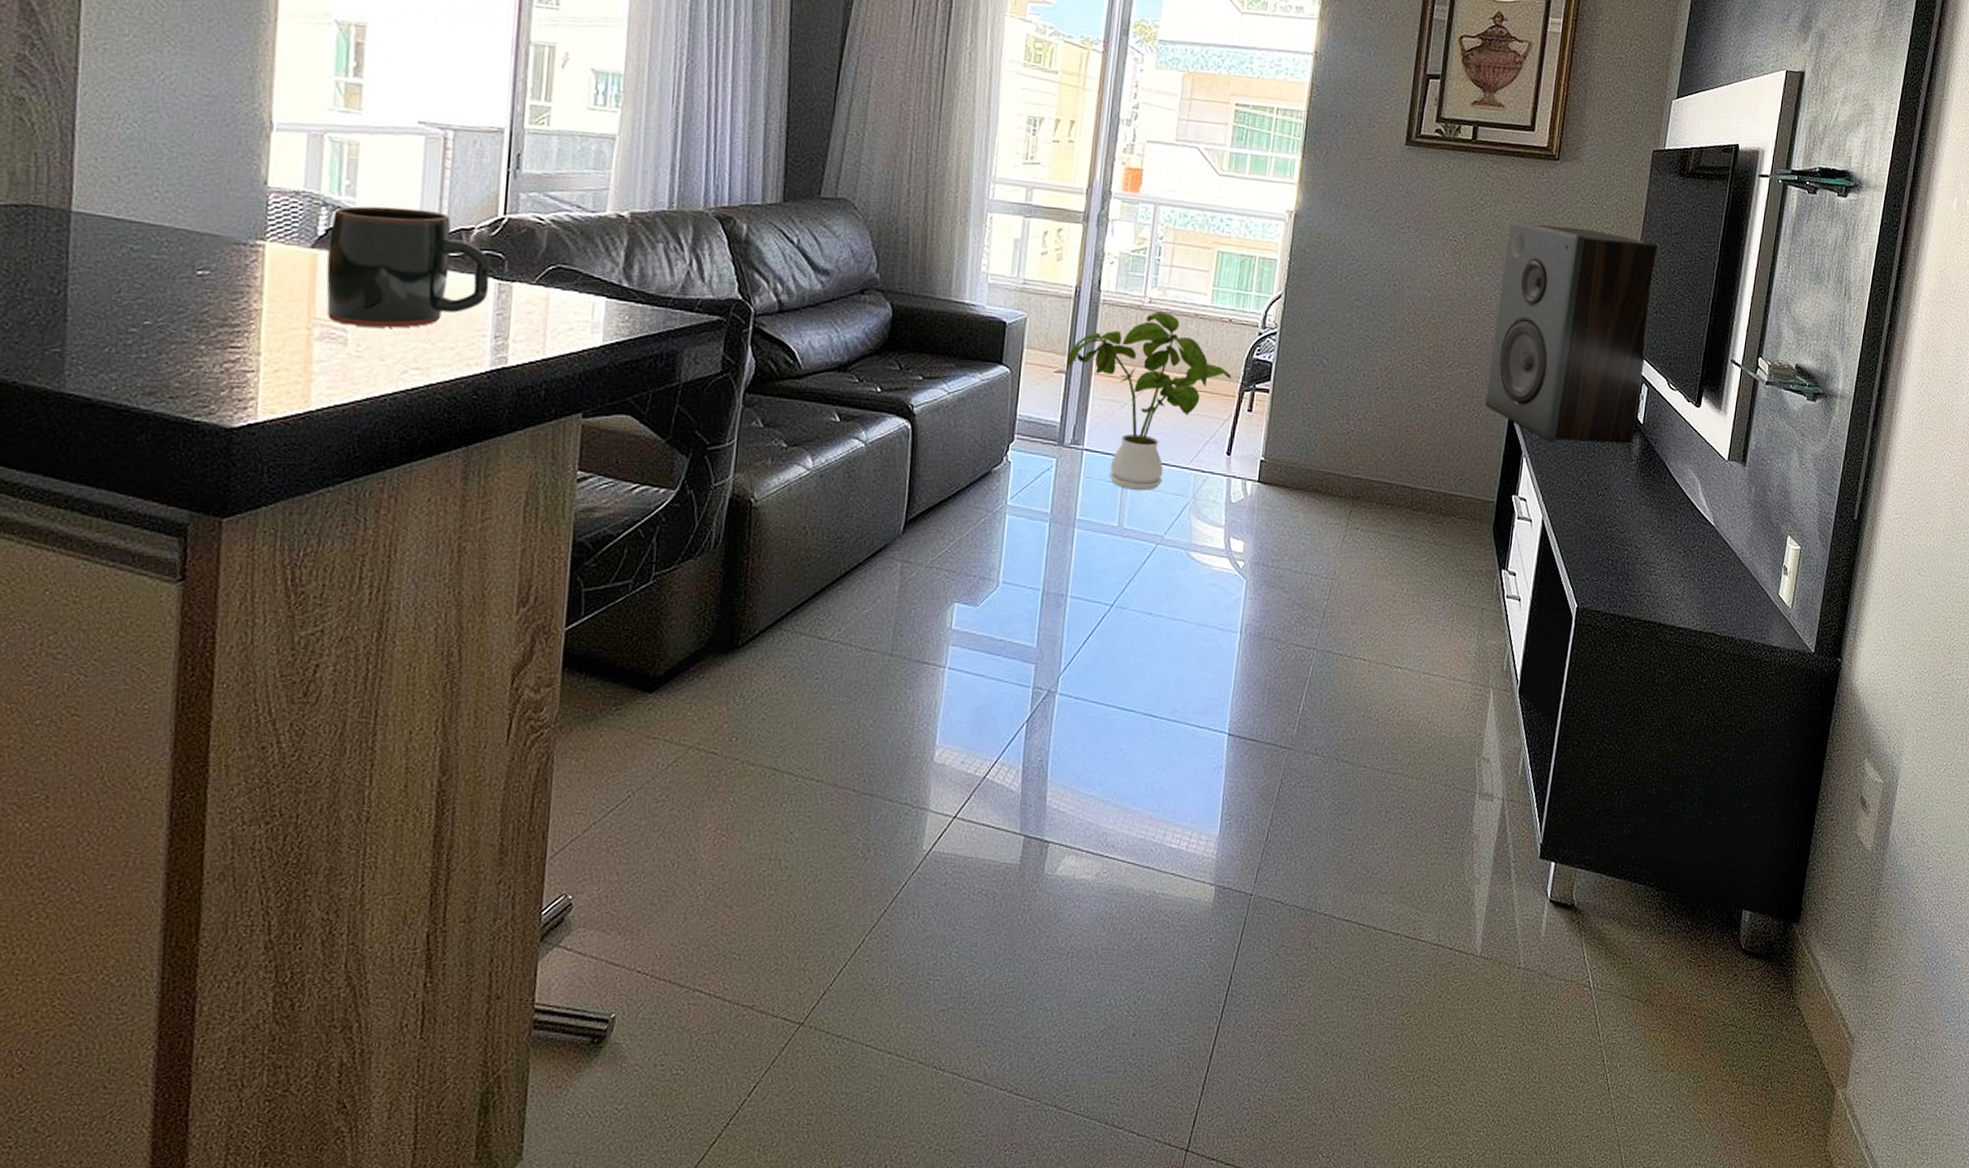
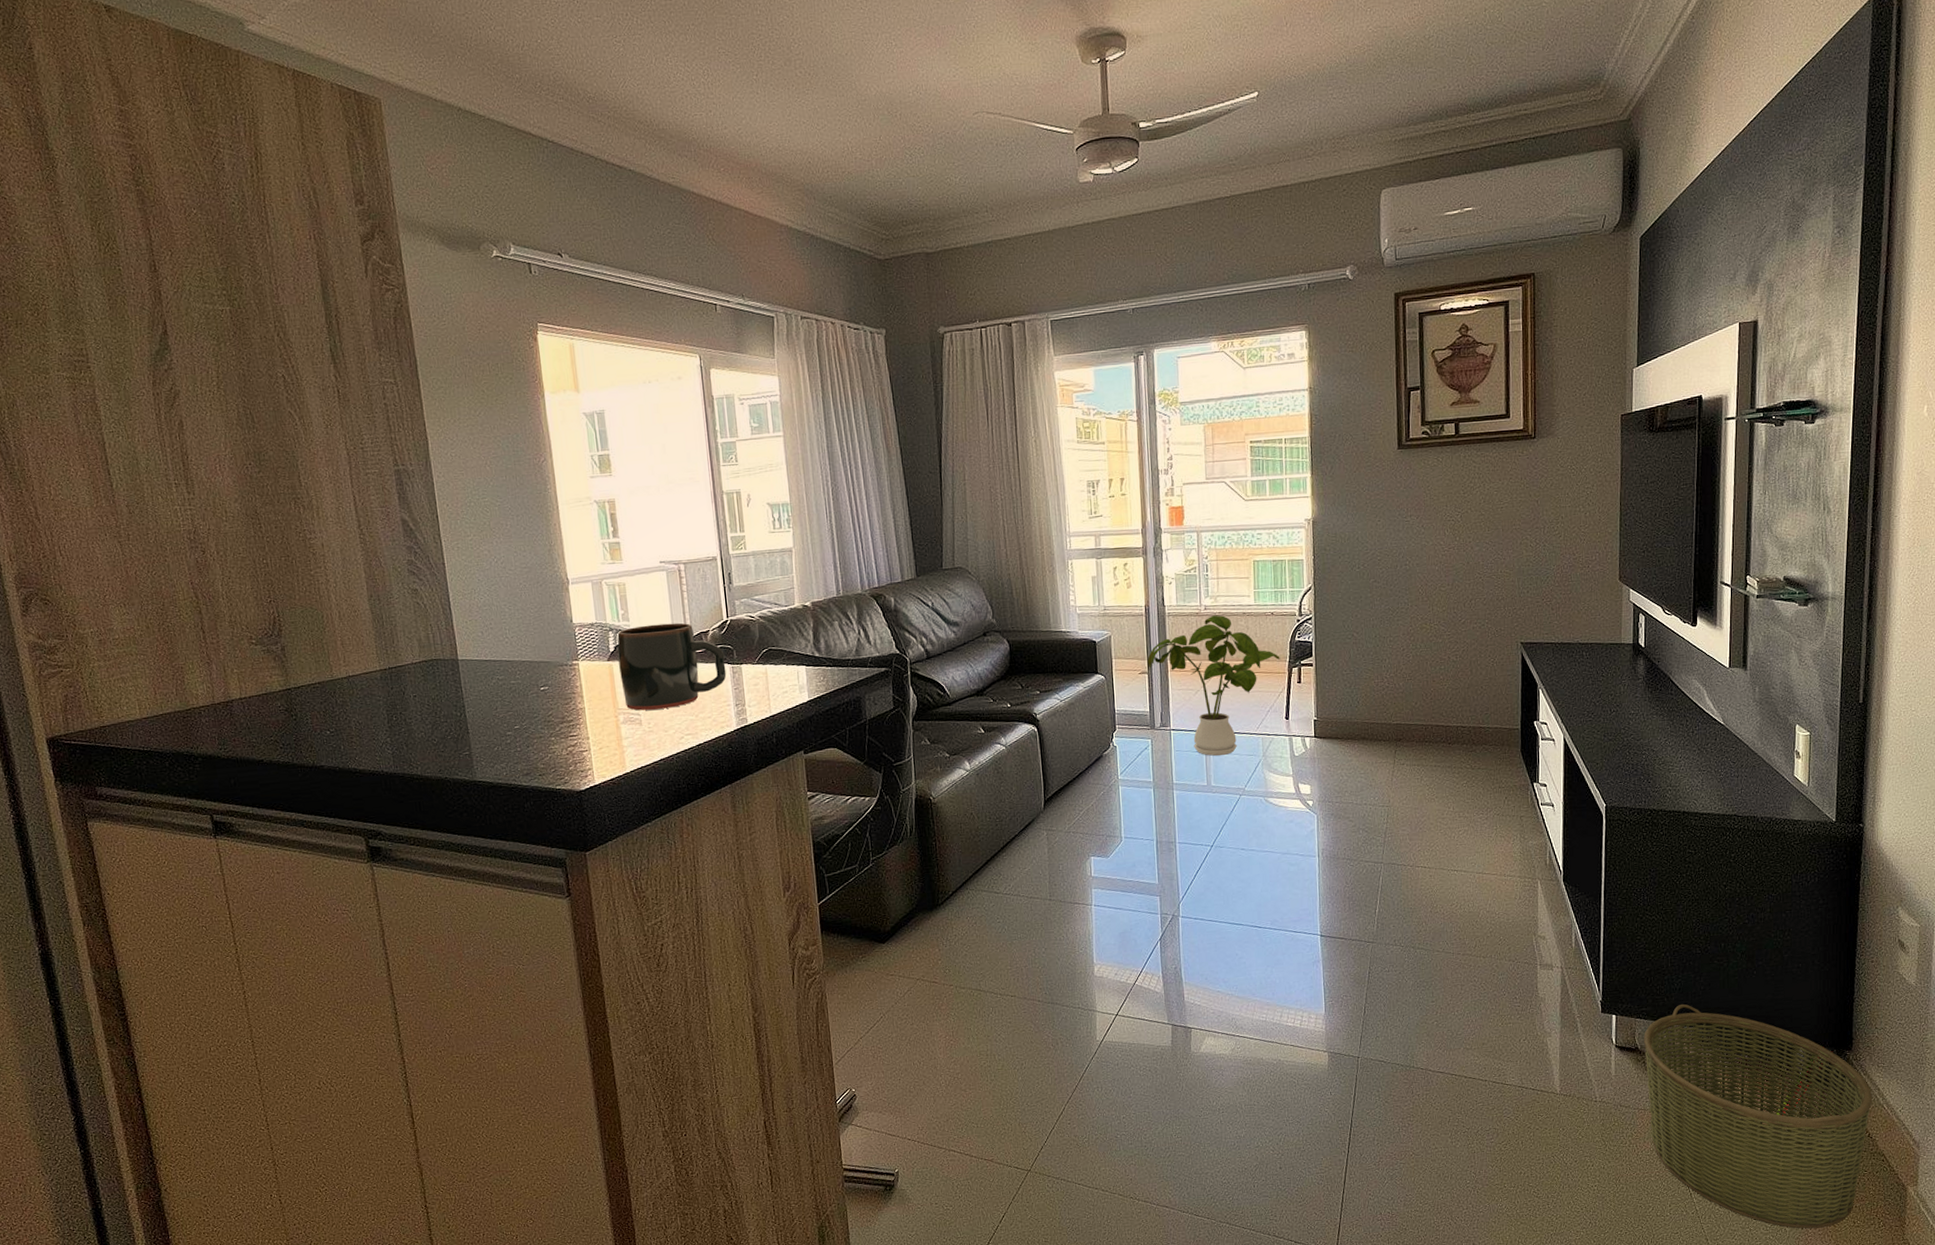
speaker: present [1485,220,1660,445] -> none [1498,491,1639,673]
basket: none [1574,855,1814,1136] -> present [1644,1004,1873,1229]

